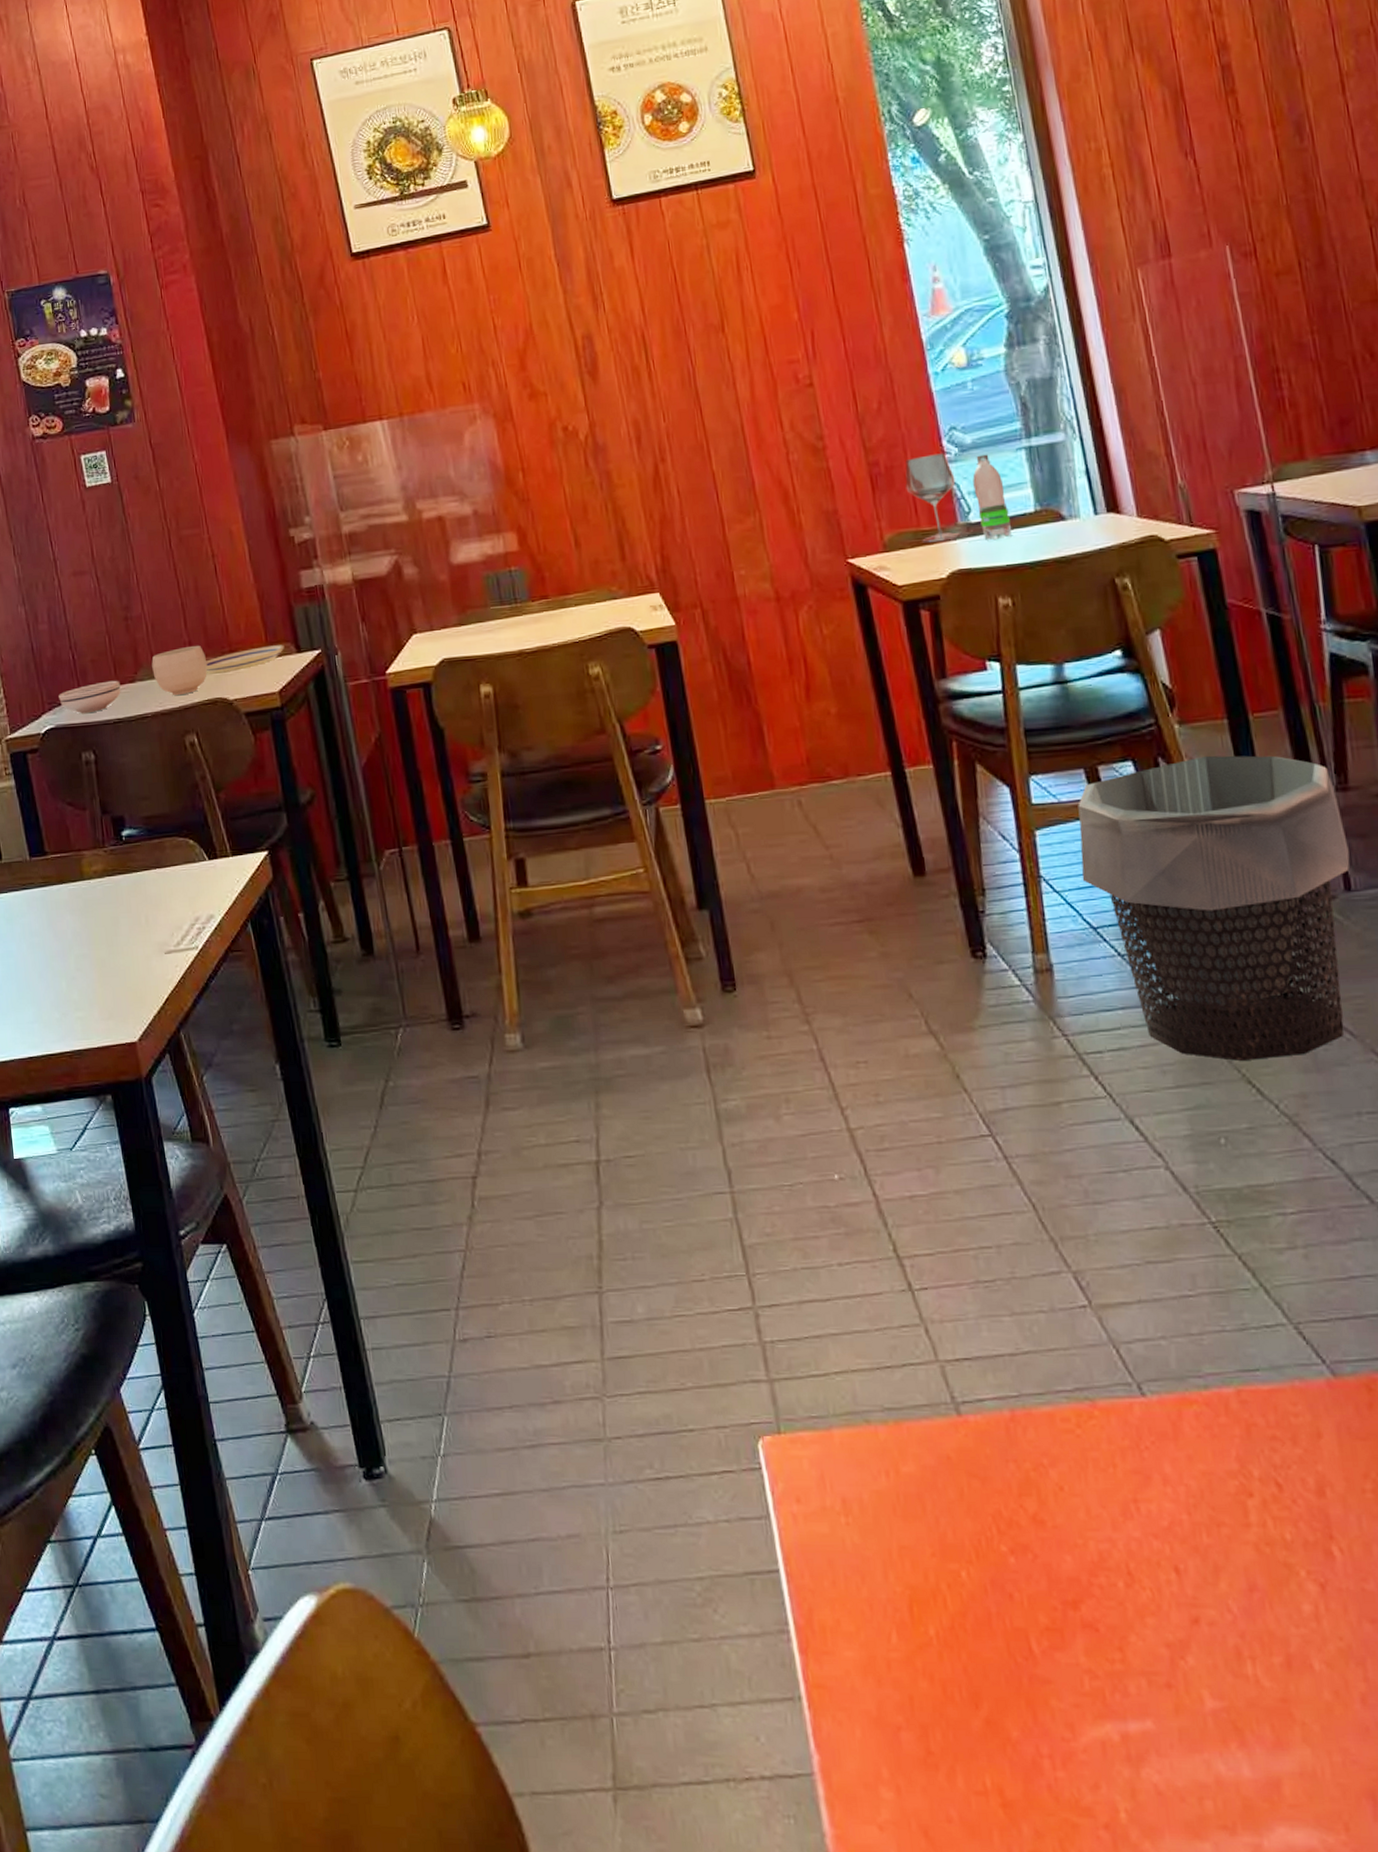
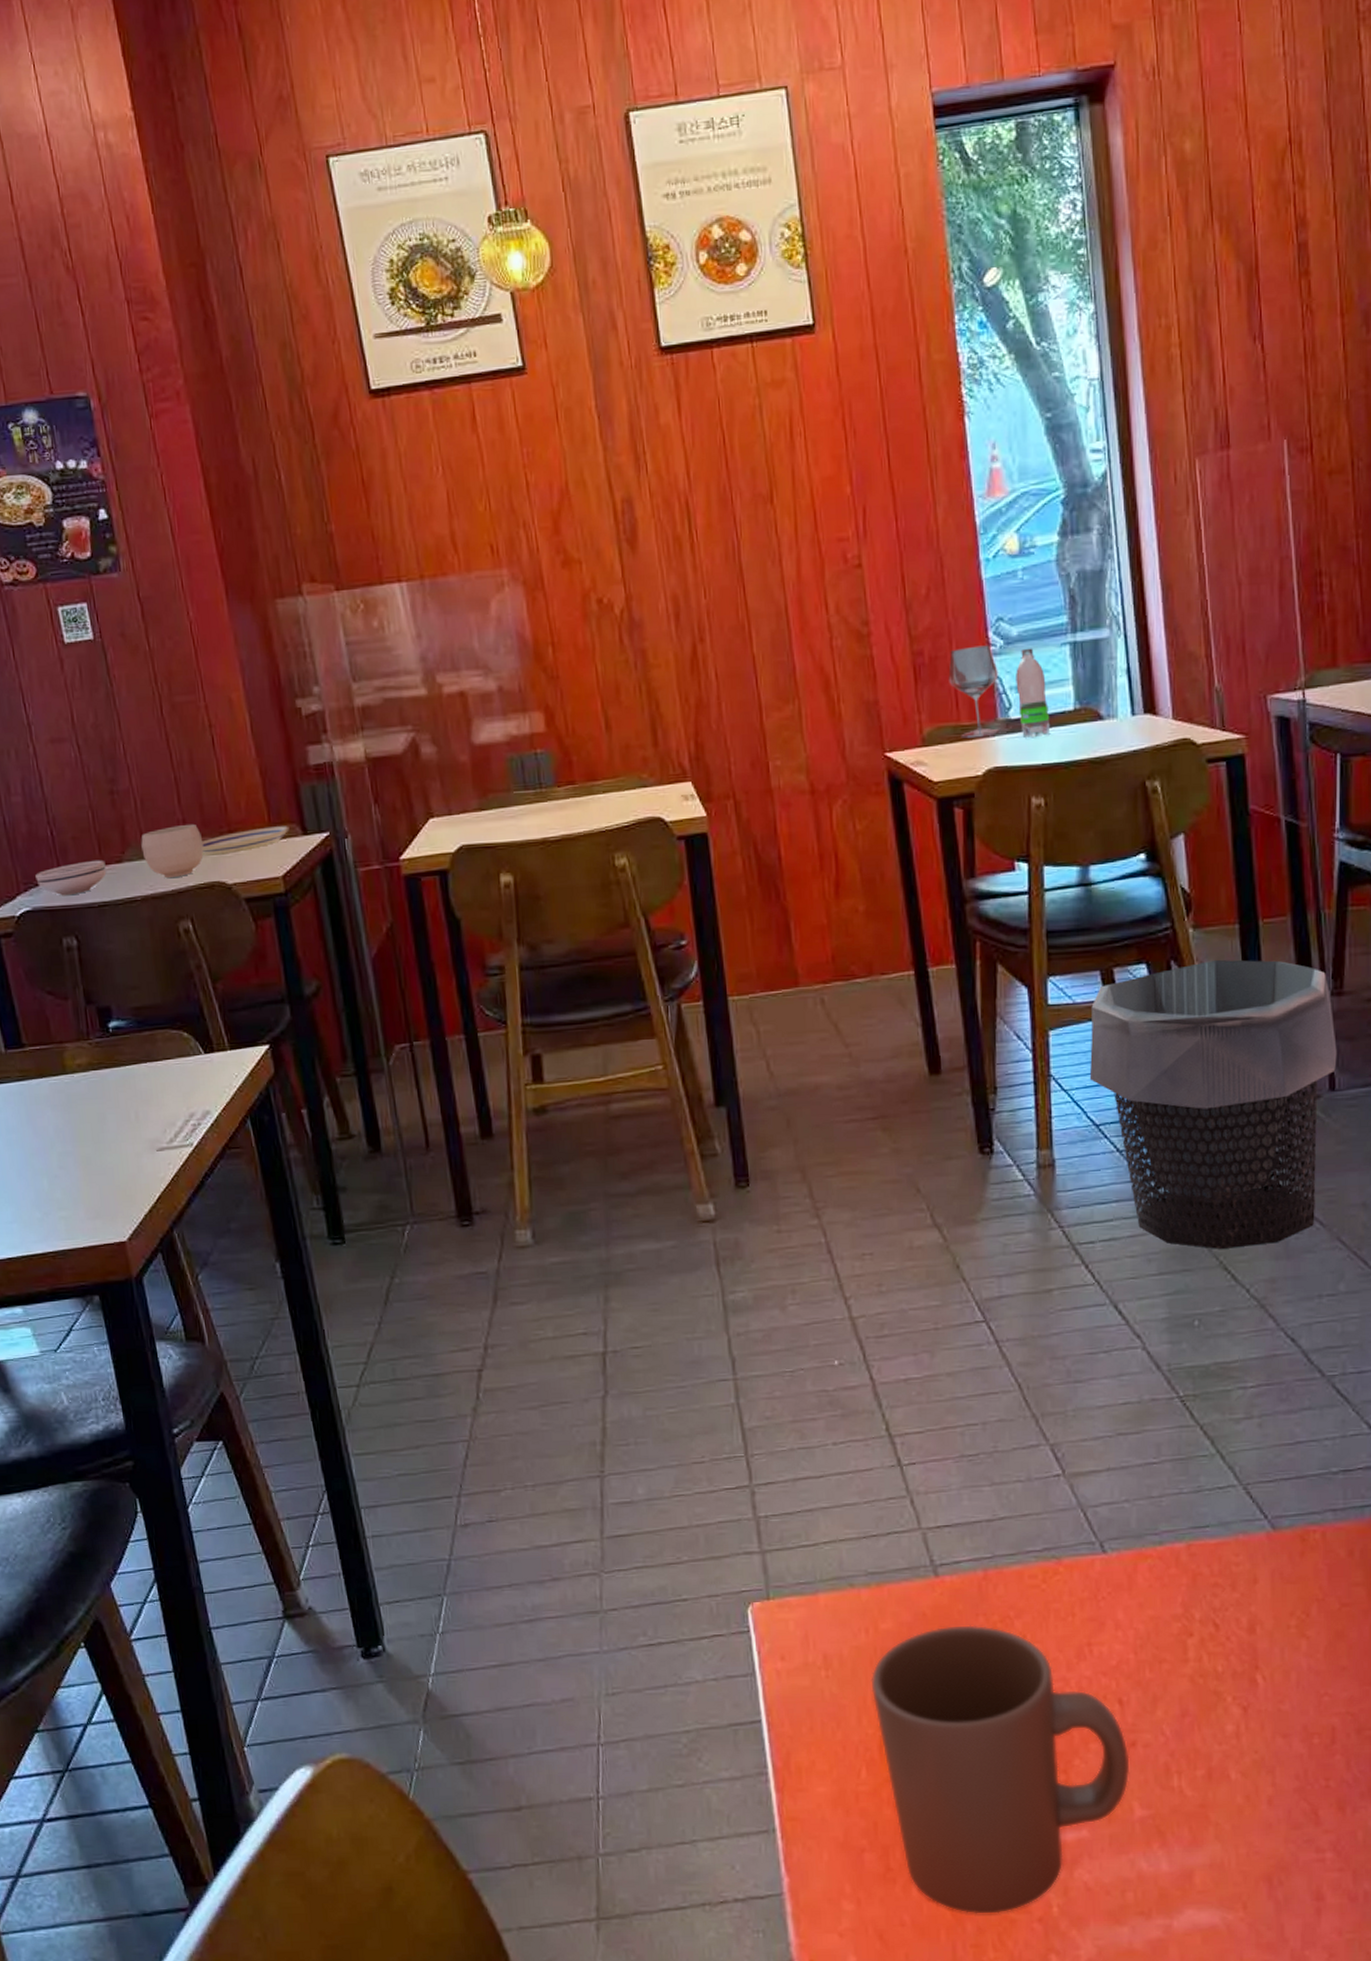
mug: none [895,1472,1196,1815] -> present [870,1625,1130,1914]

